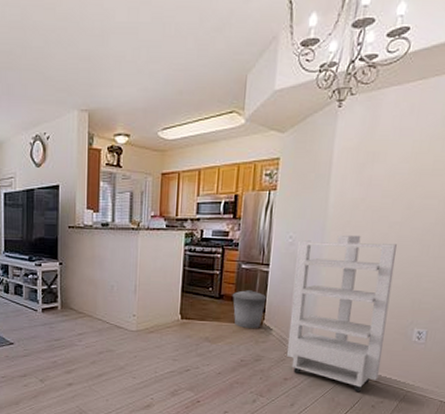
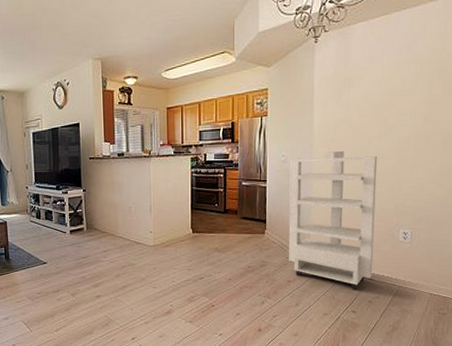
trash can: present [232,290,268,329] -> none [235,204,268,238]

